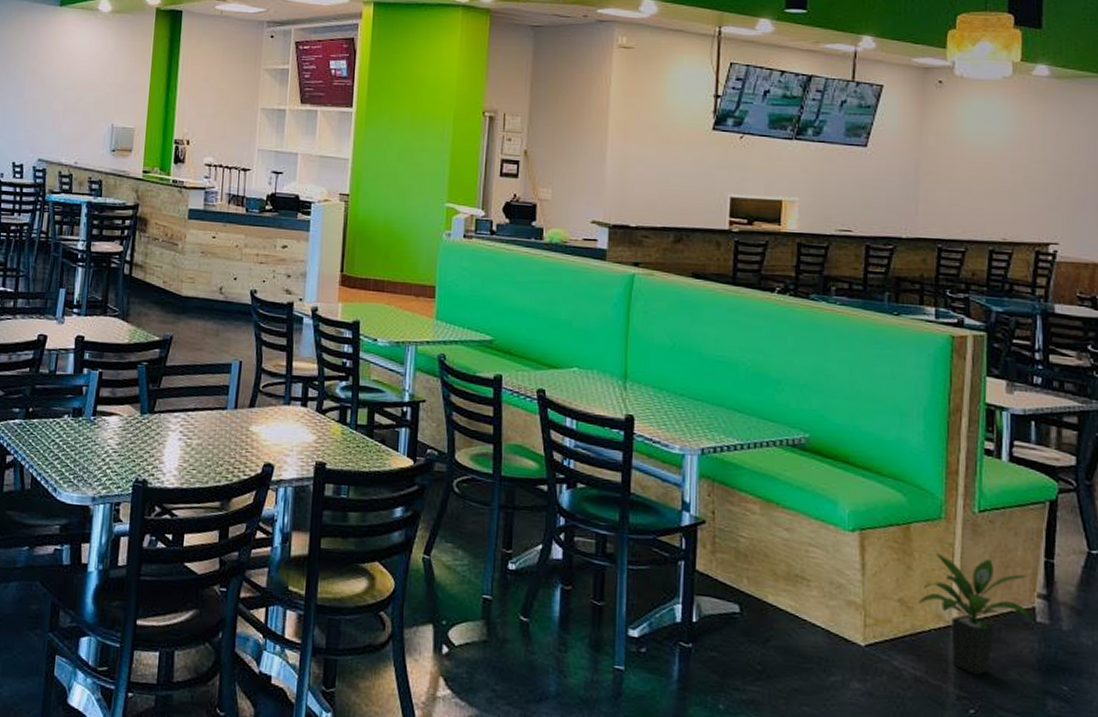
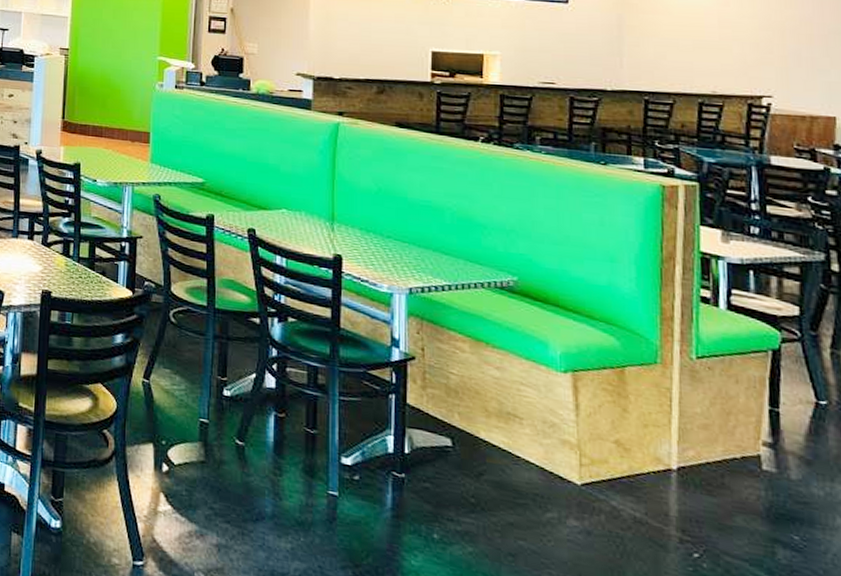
potted plant: present [919,553,1032,675] -> none [636,397,758,520]

